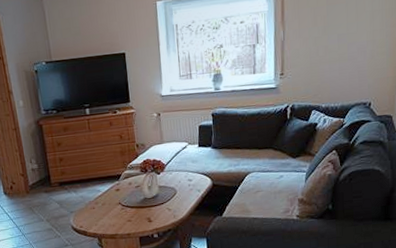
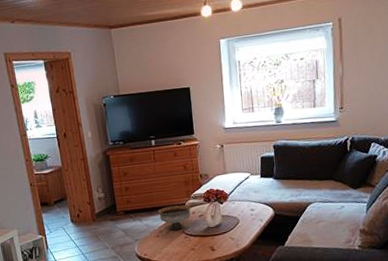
bowl: none [93,175,127,201] -> present [158,205,191,230]

